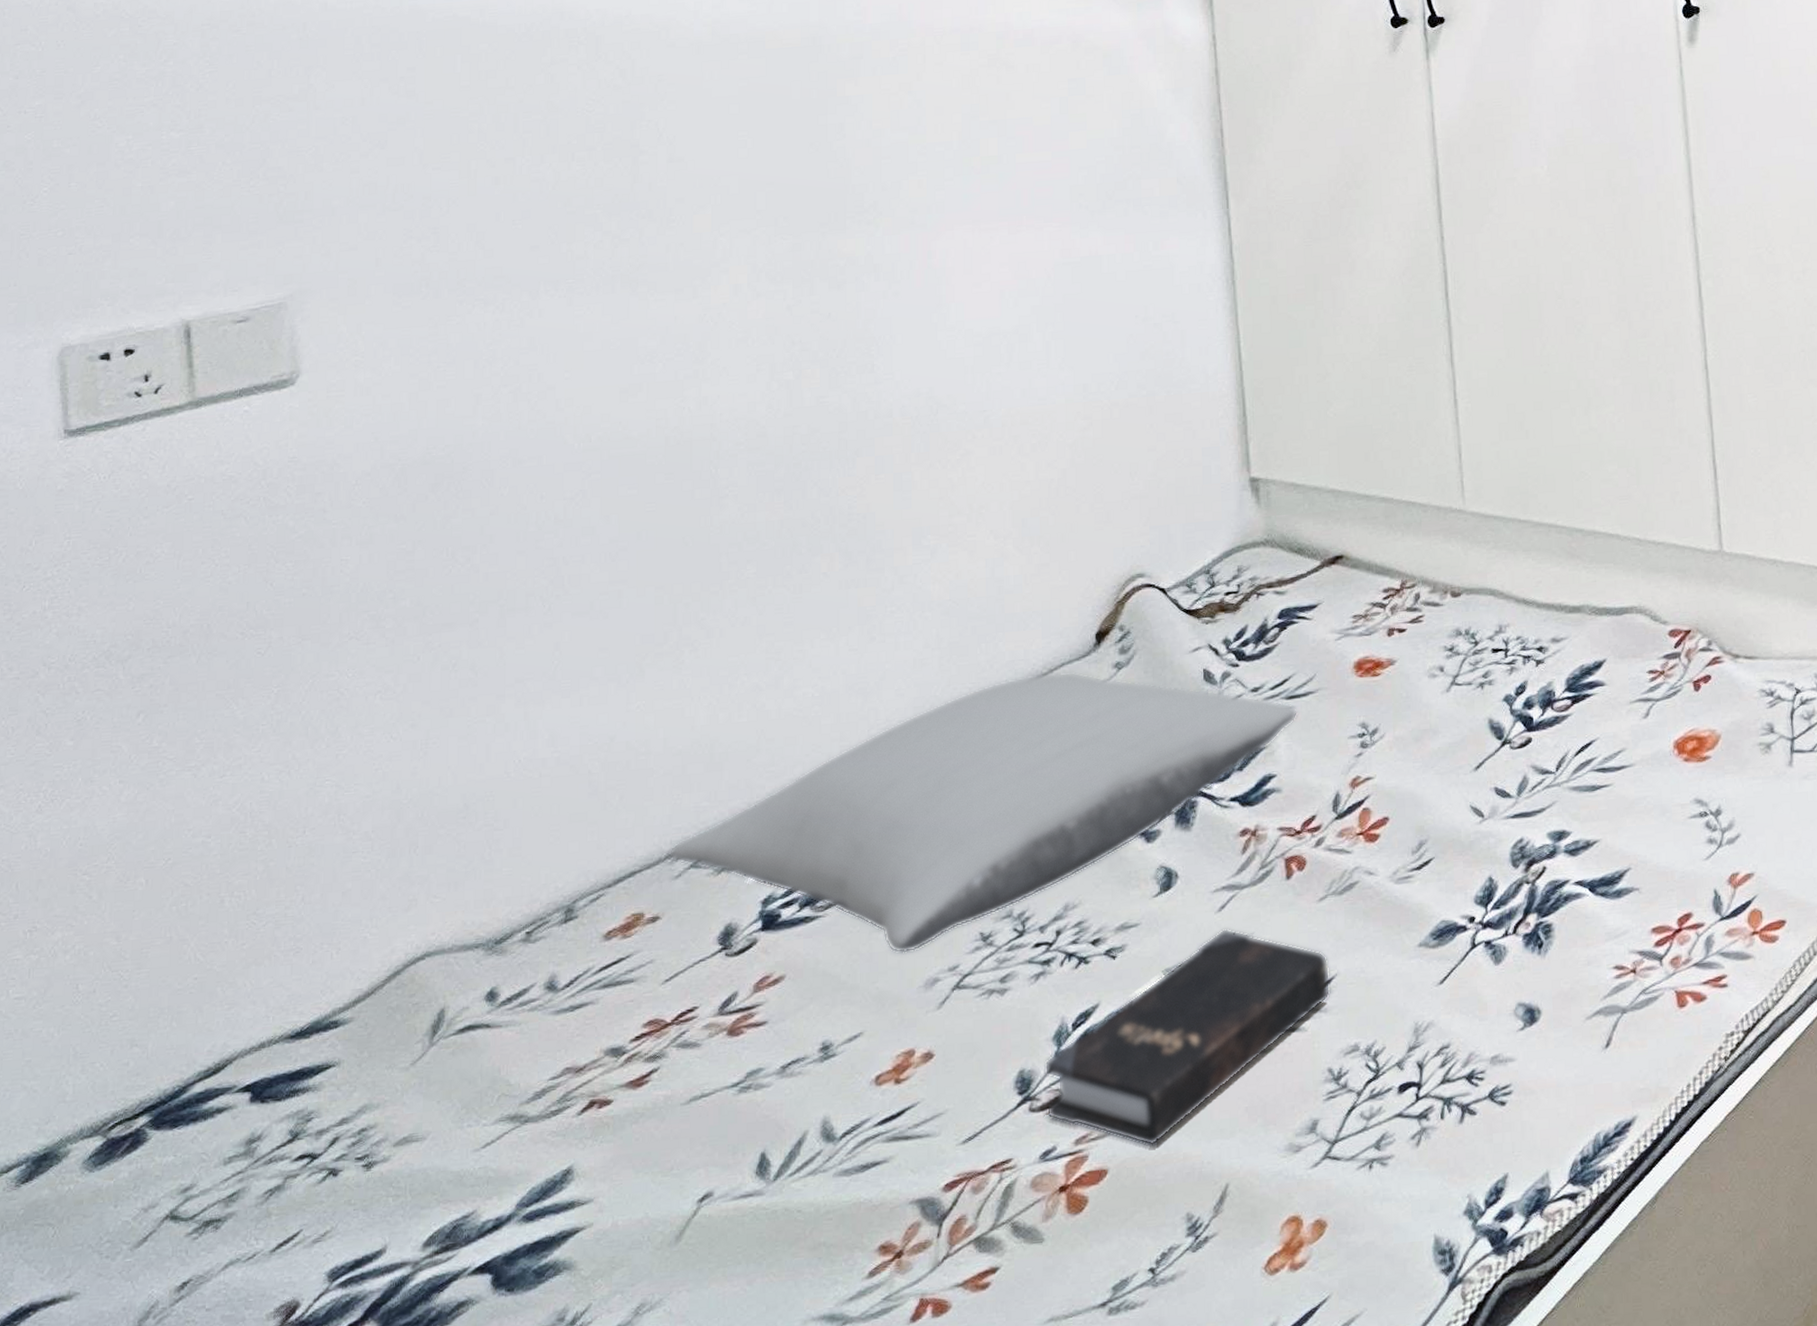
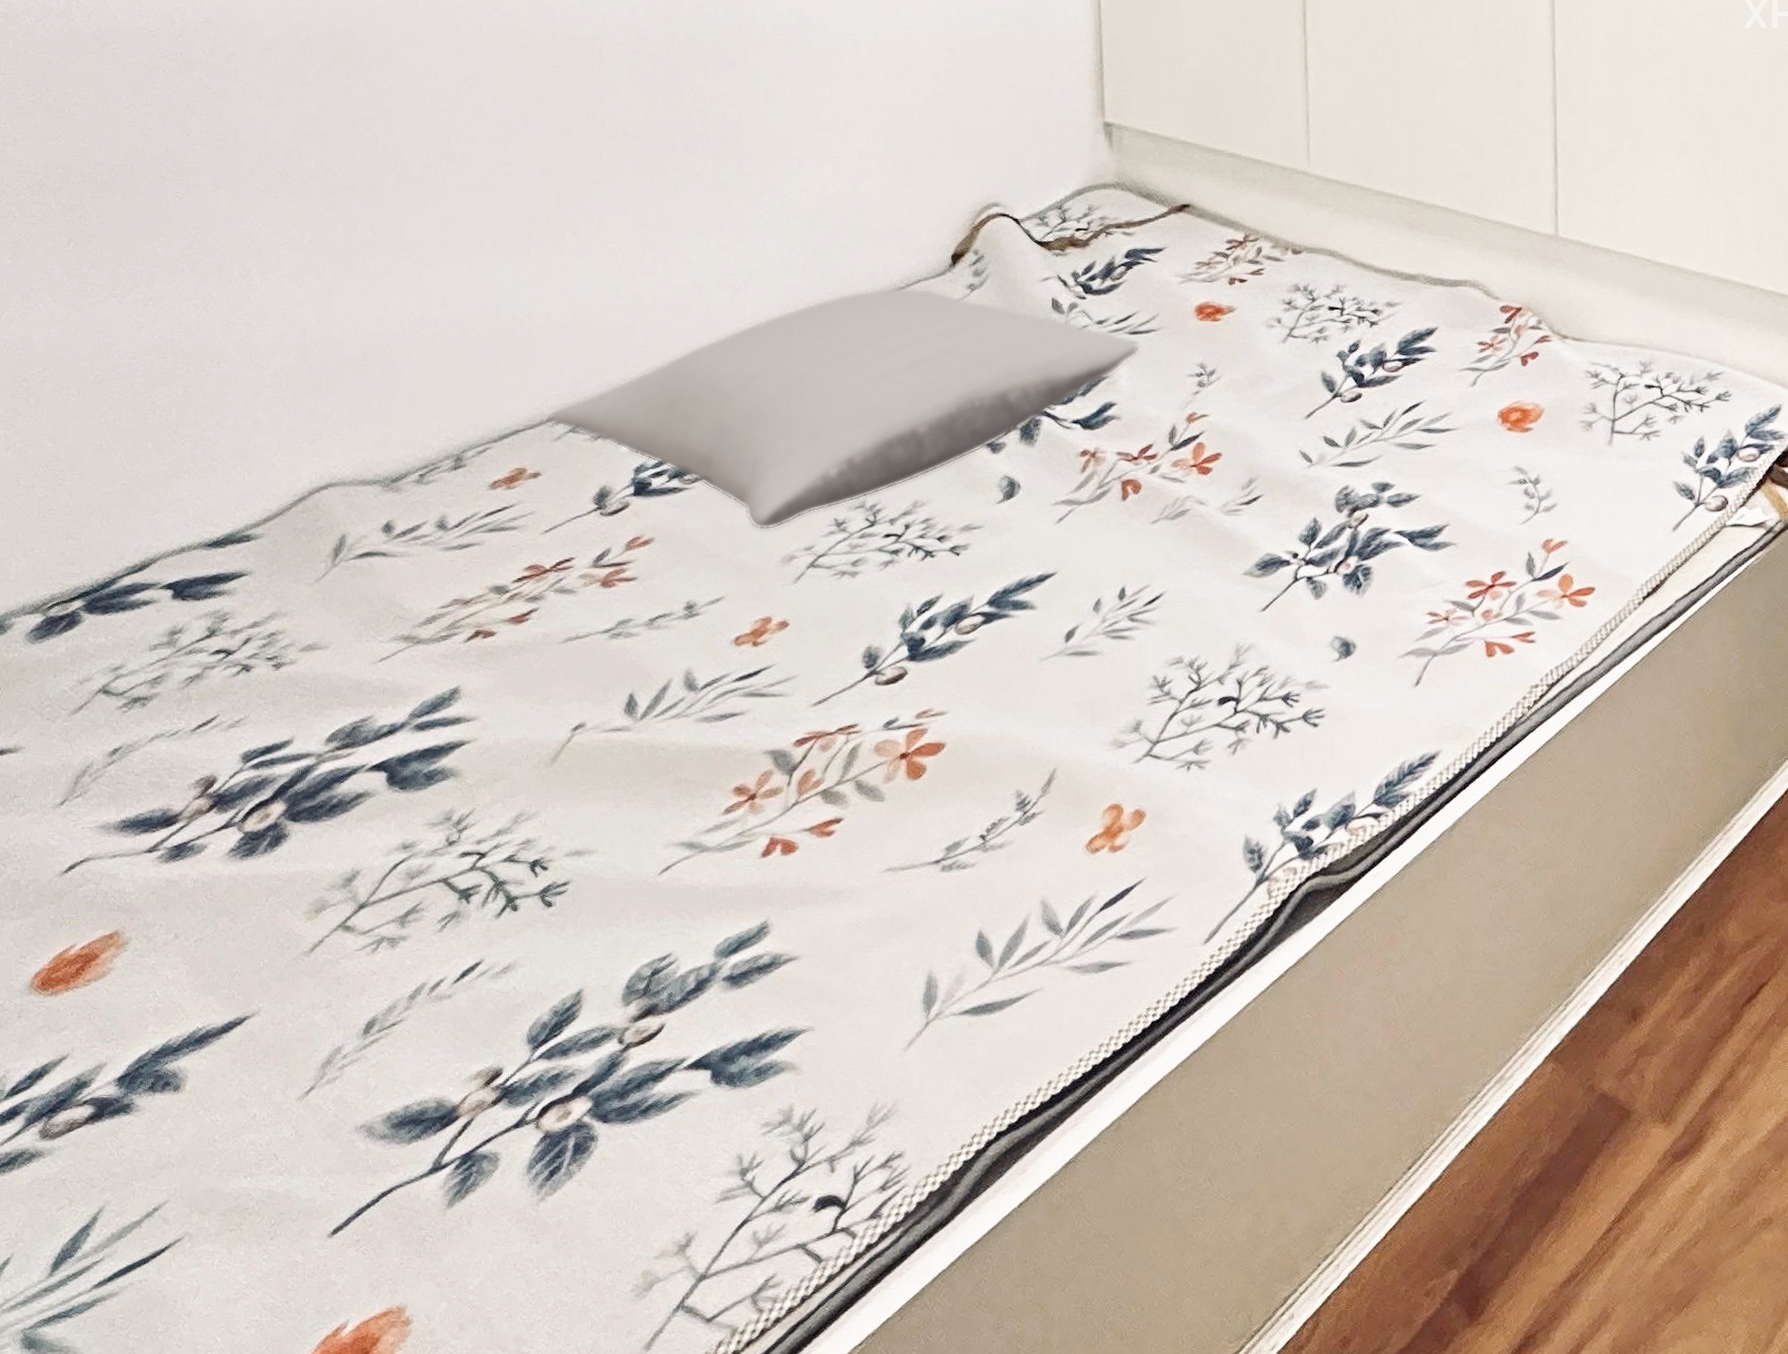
hardback book: present [1044,928,1331,1147] -> none [890,539,1159,728]

